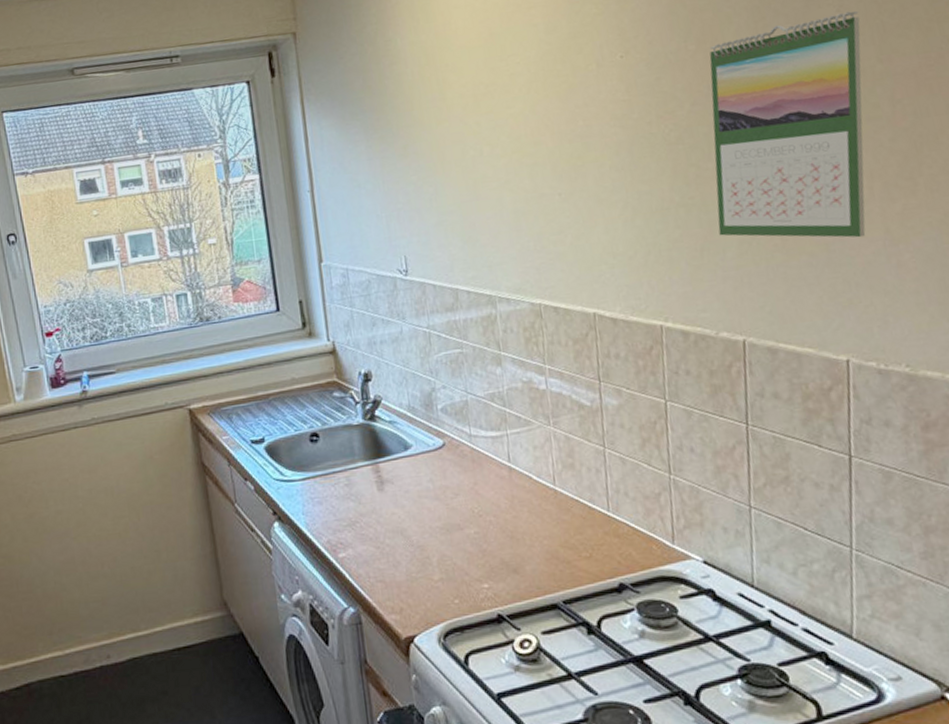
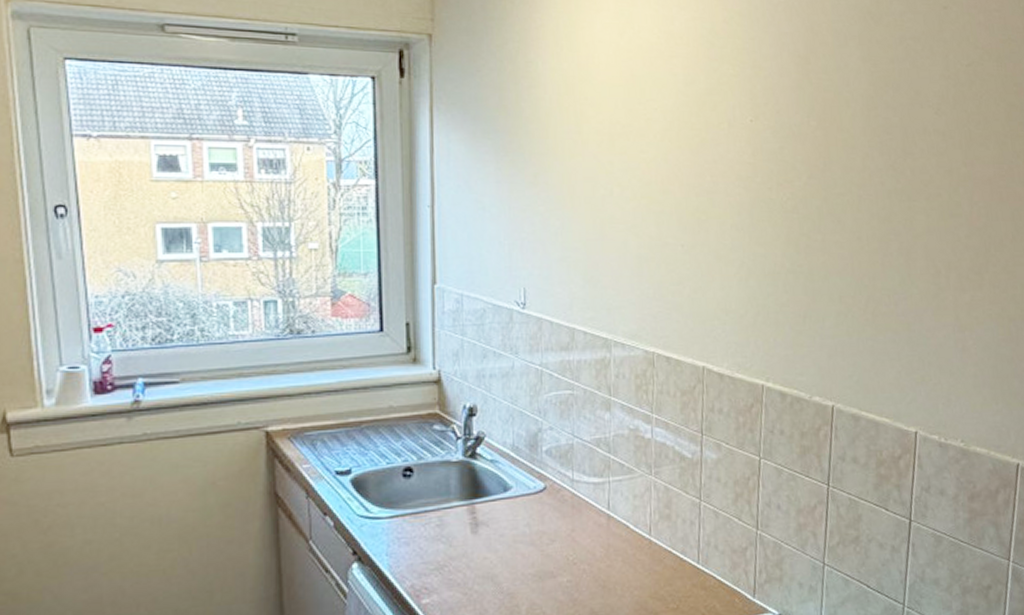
calendar: present [709,11,866,238] -> none [820,115,952,321]

